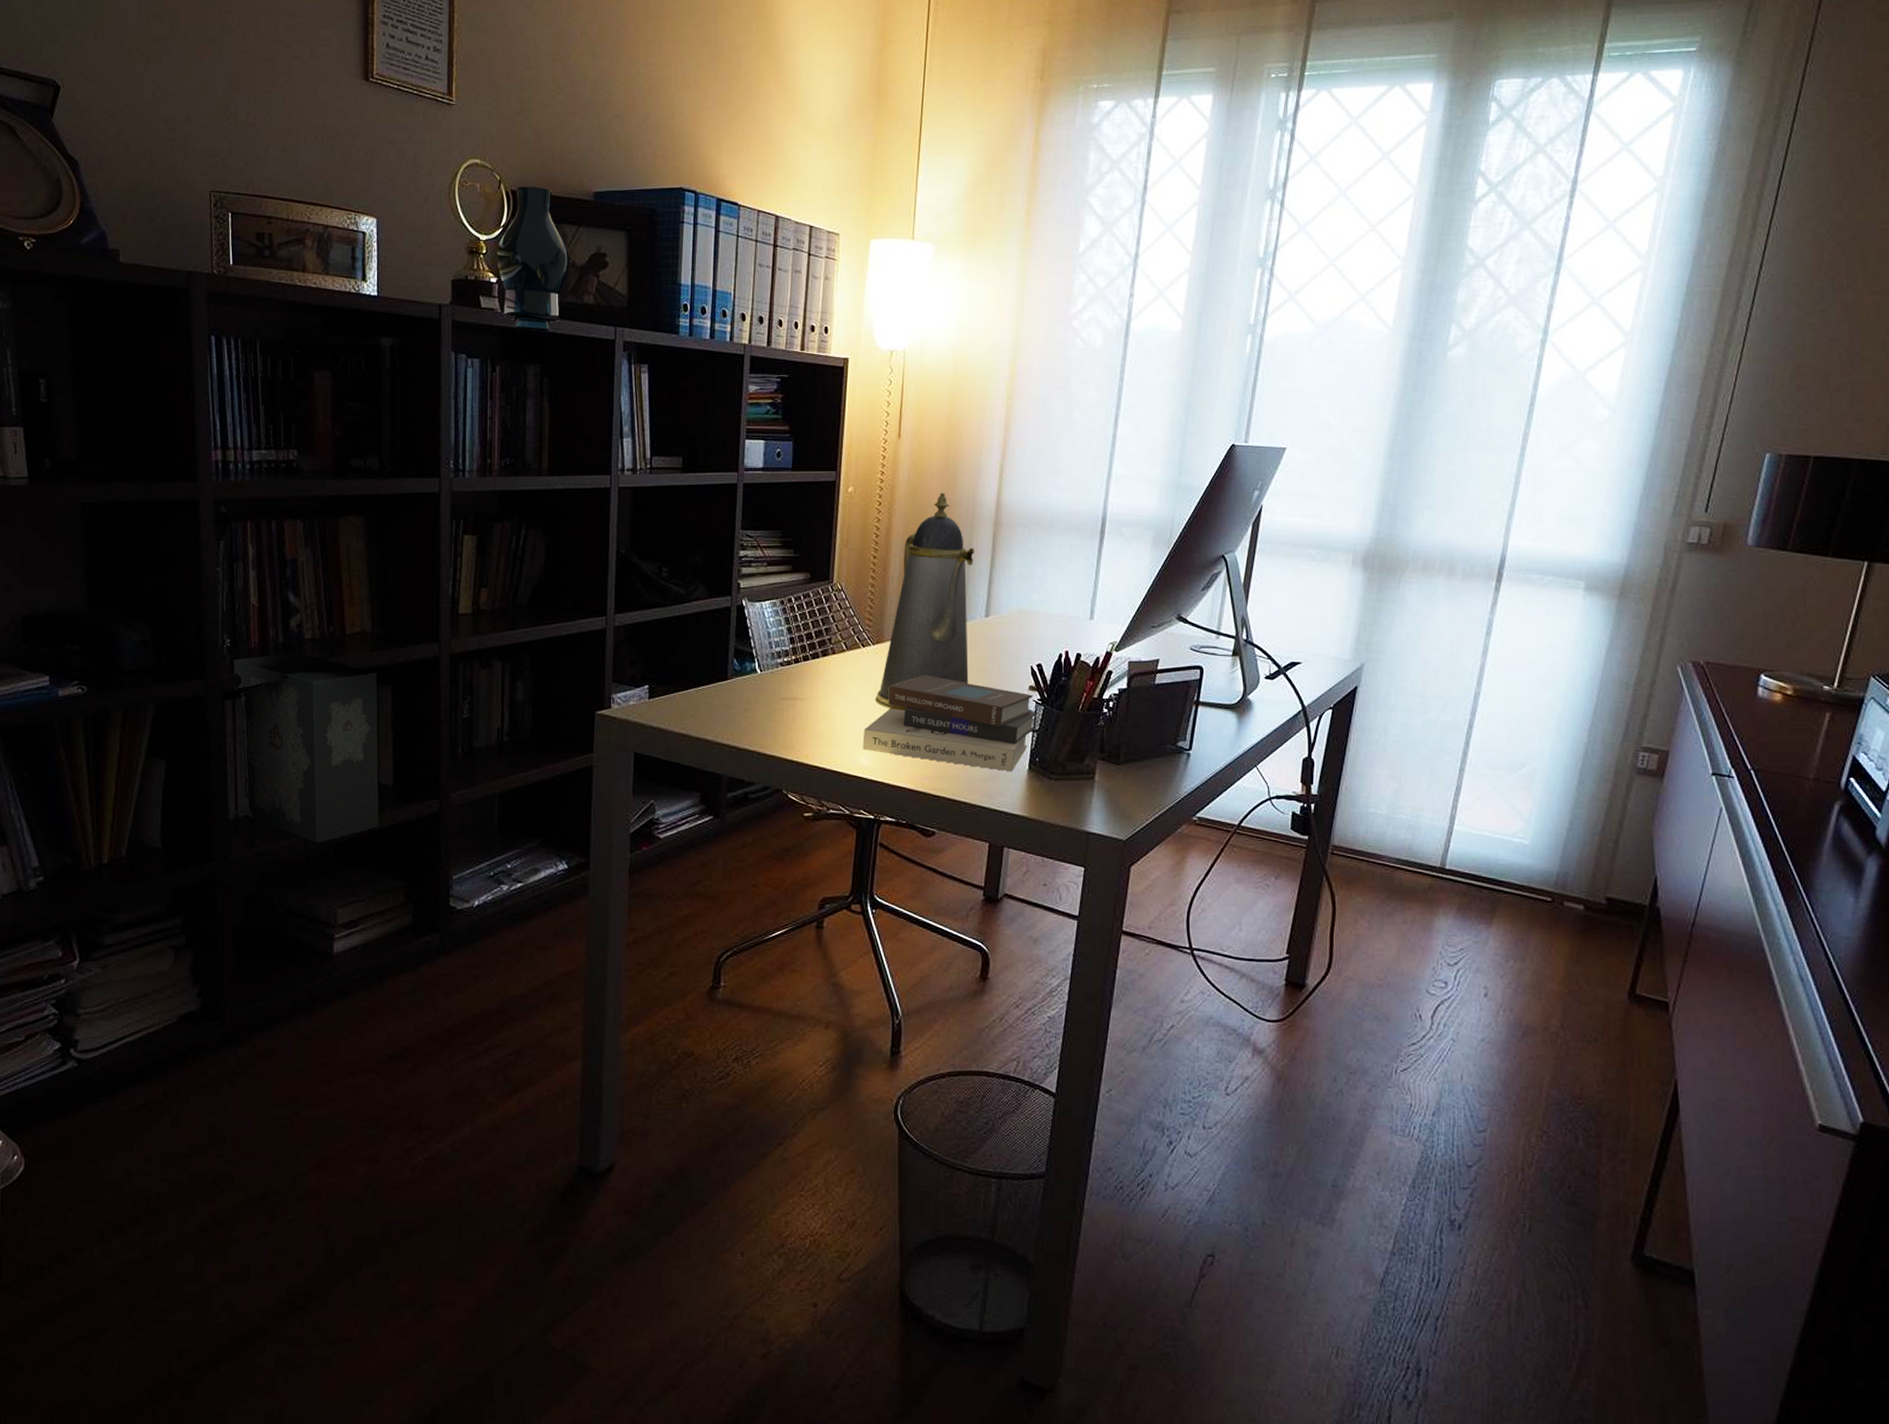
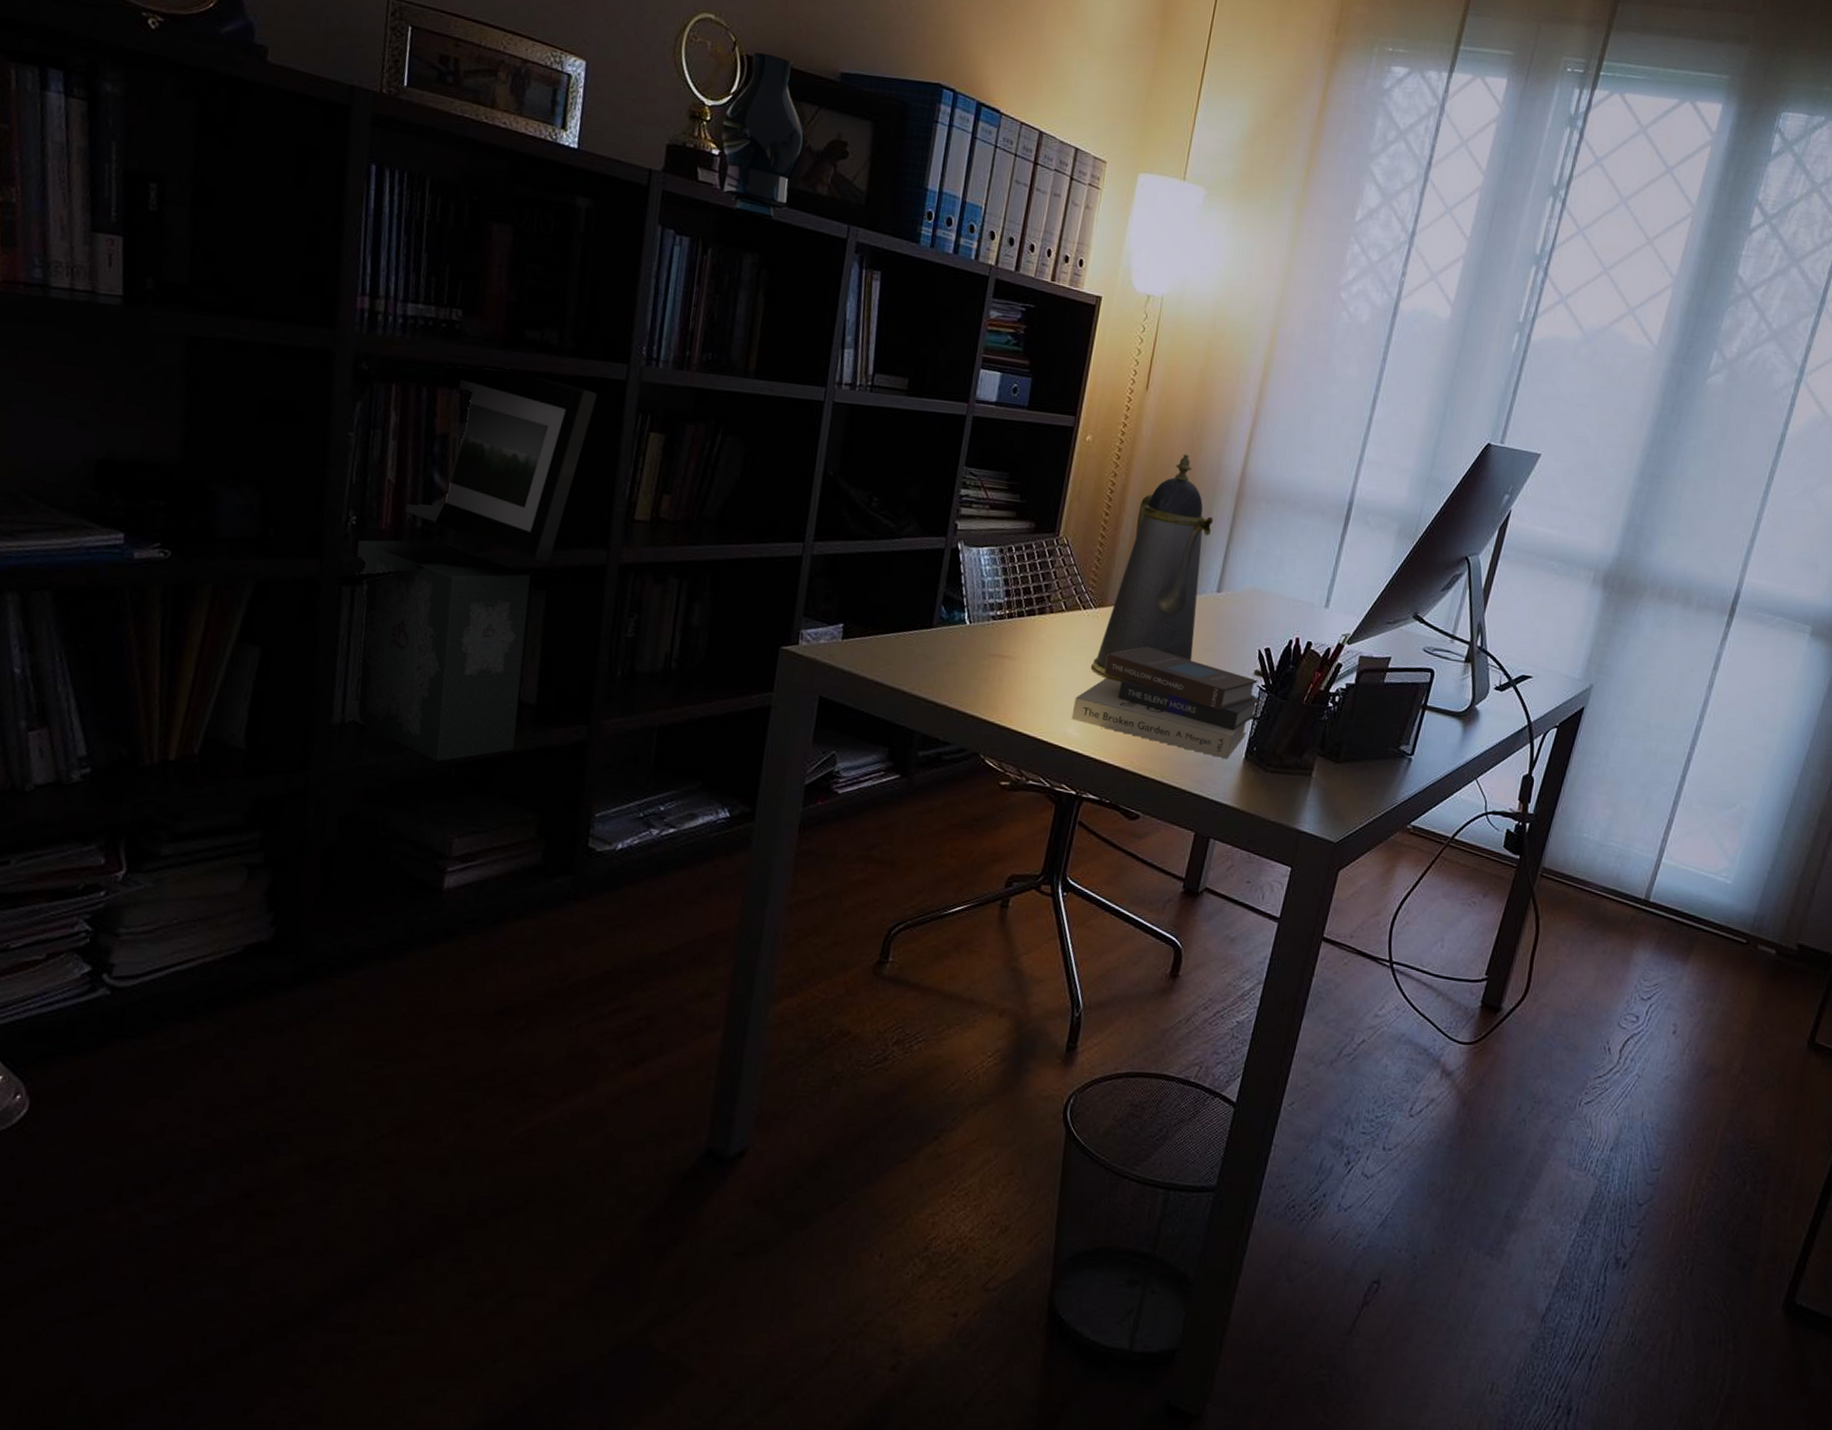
picture frame: none [269,495,416,660] -> present [405,366,597,563]

